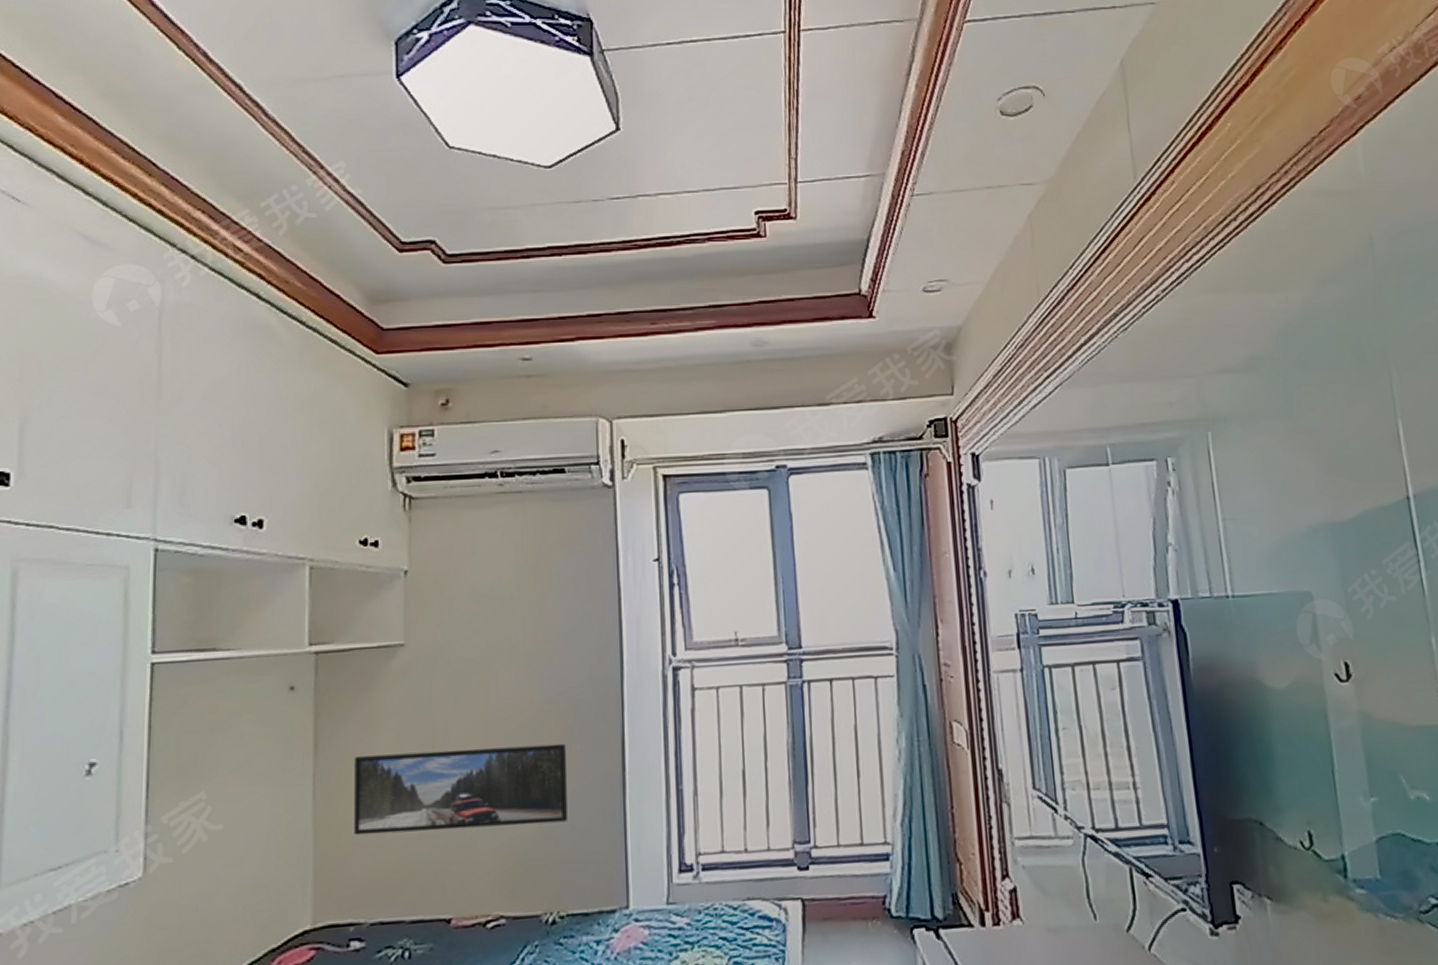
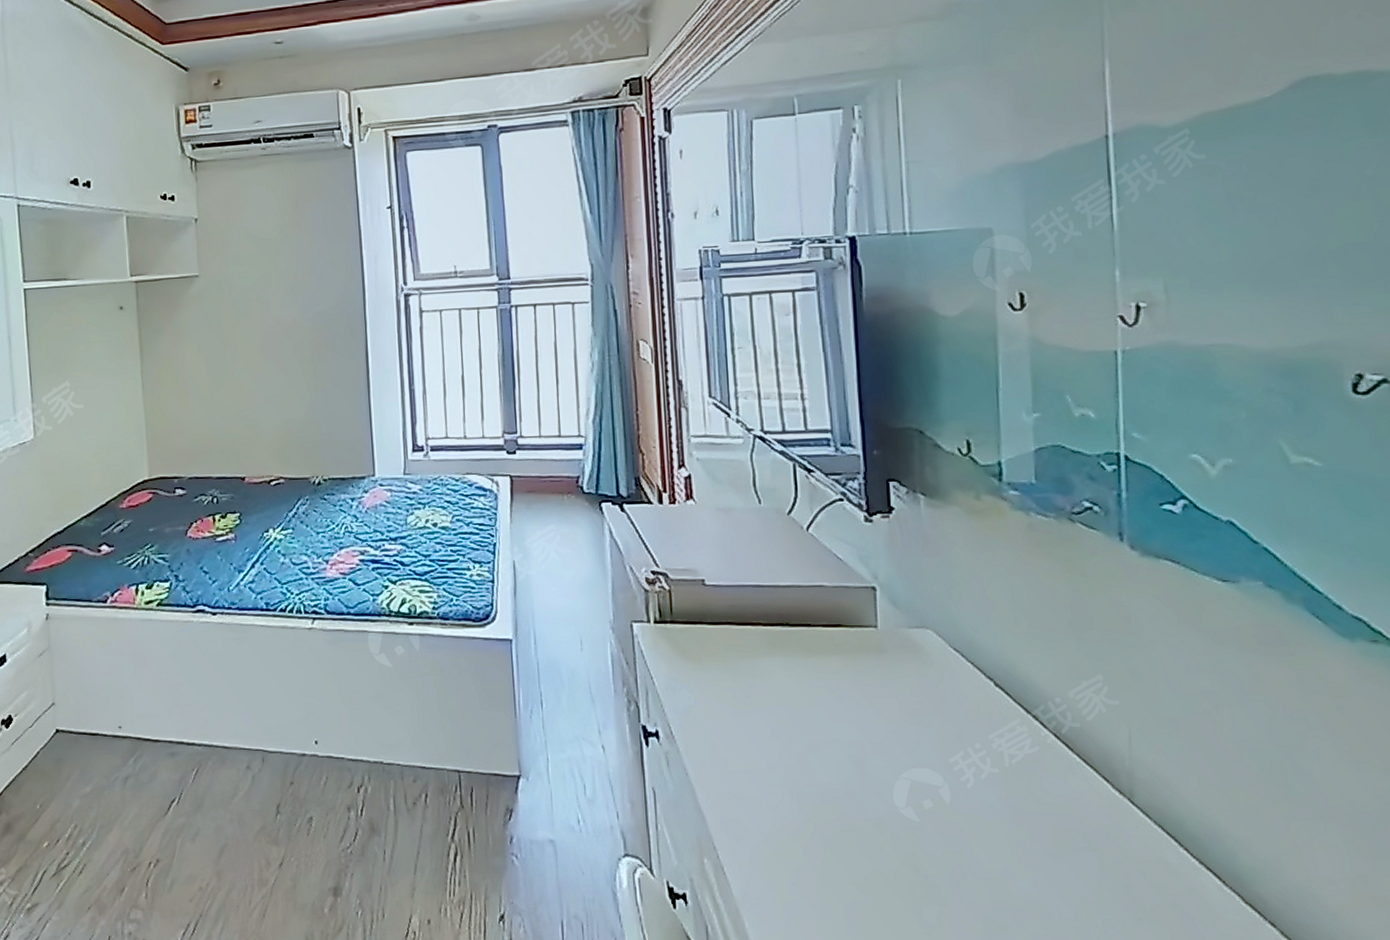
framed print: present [354,743,569,836] -> none [169,352,327,416]

